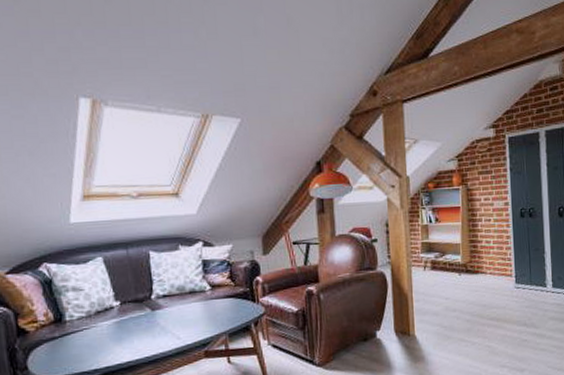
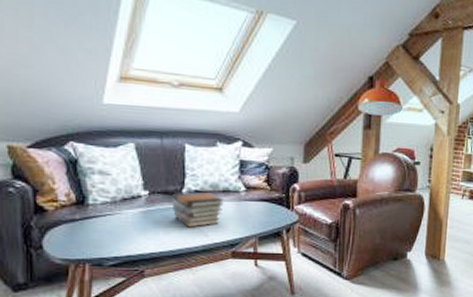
book stack: none [142,296,192,333] -> present [171,192,224,228]

